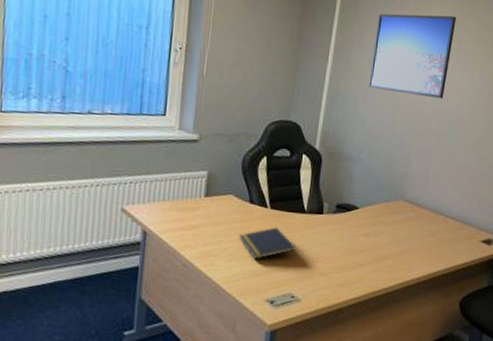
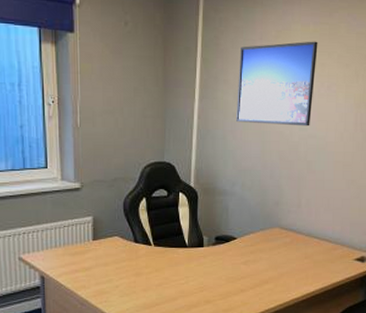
notepad: present [239,227,297,259] -> none [128,263,182,293]

